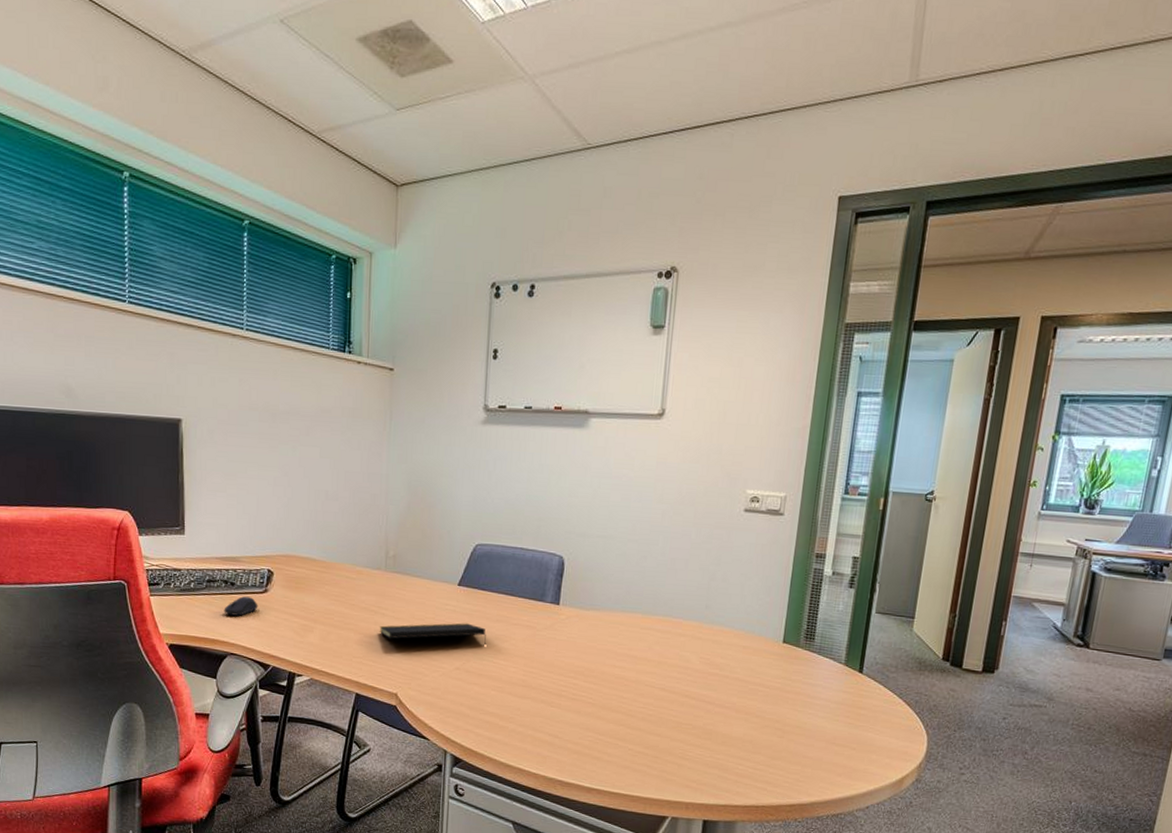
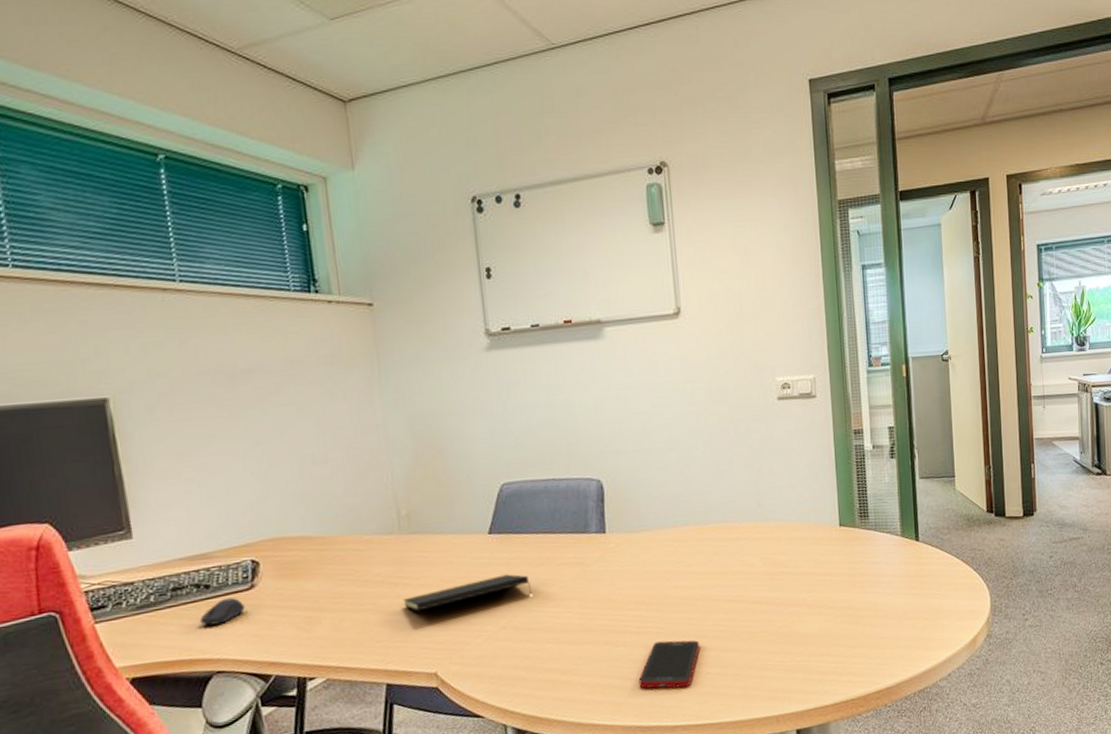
cell phone: none [565,711,627,757] -> present [638,640,700,689]

